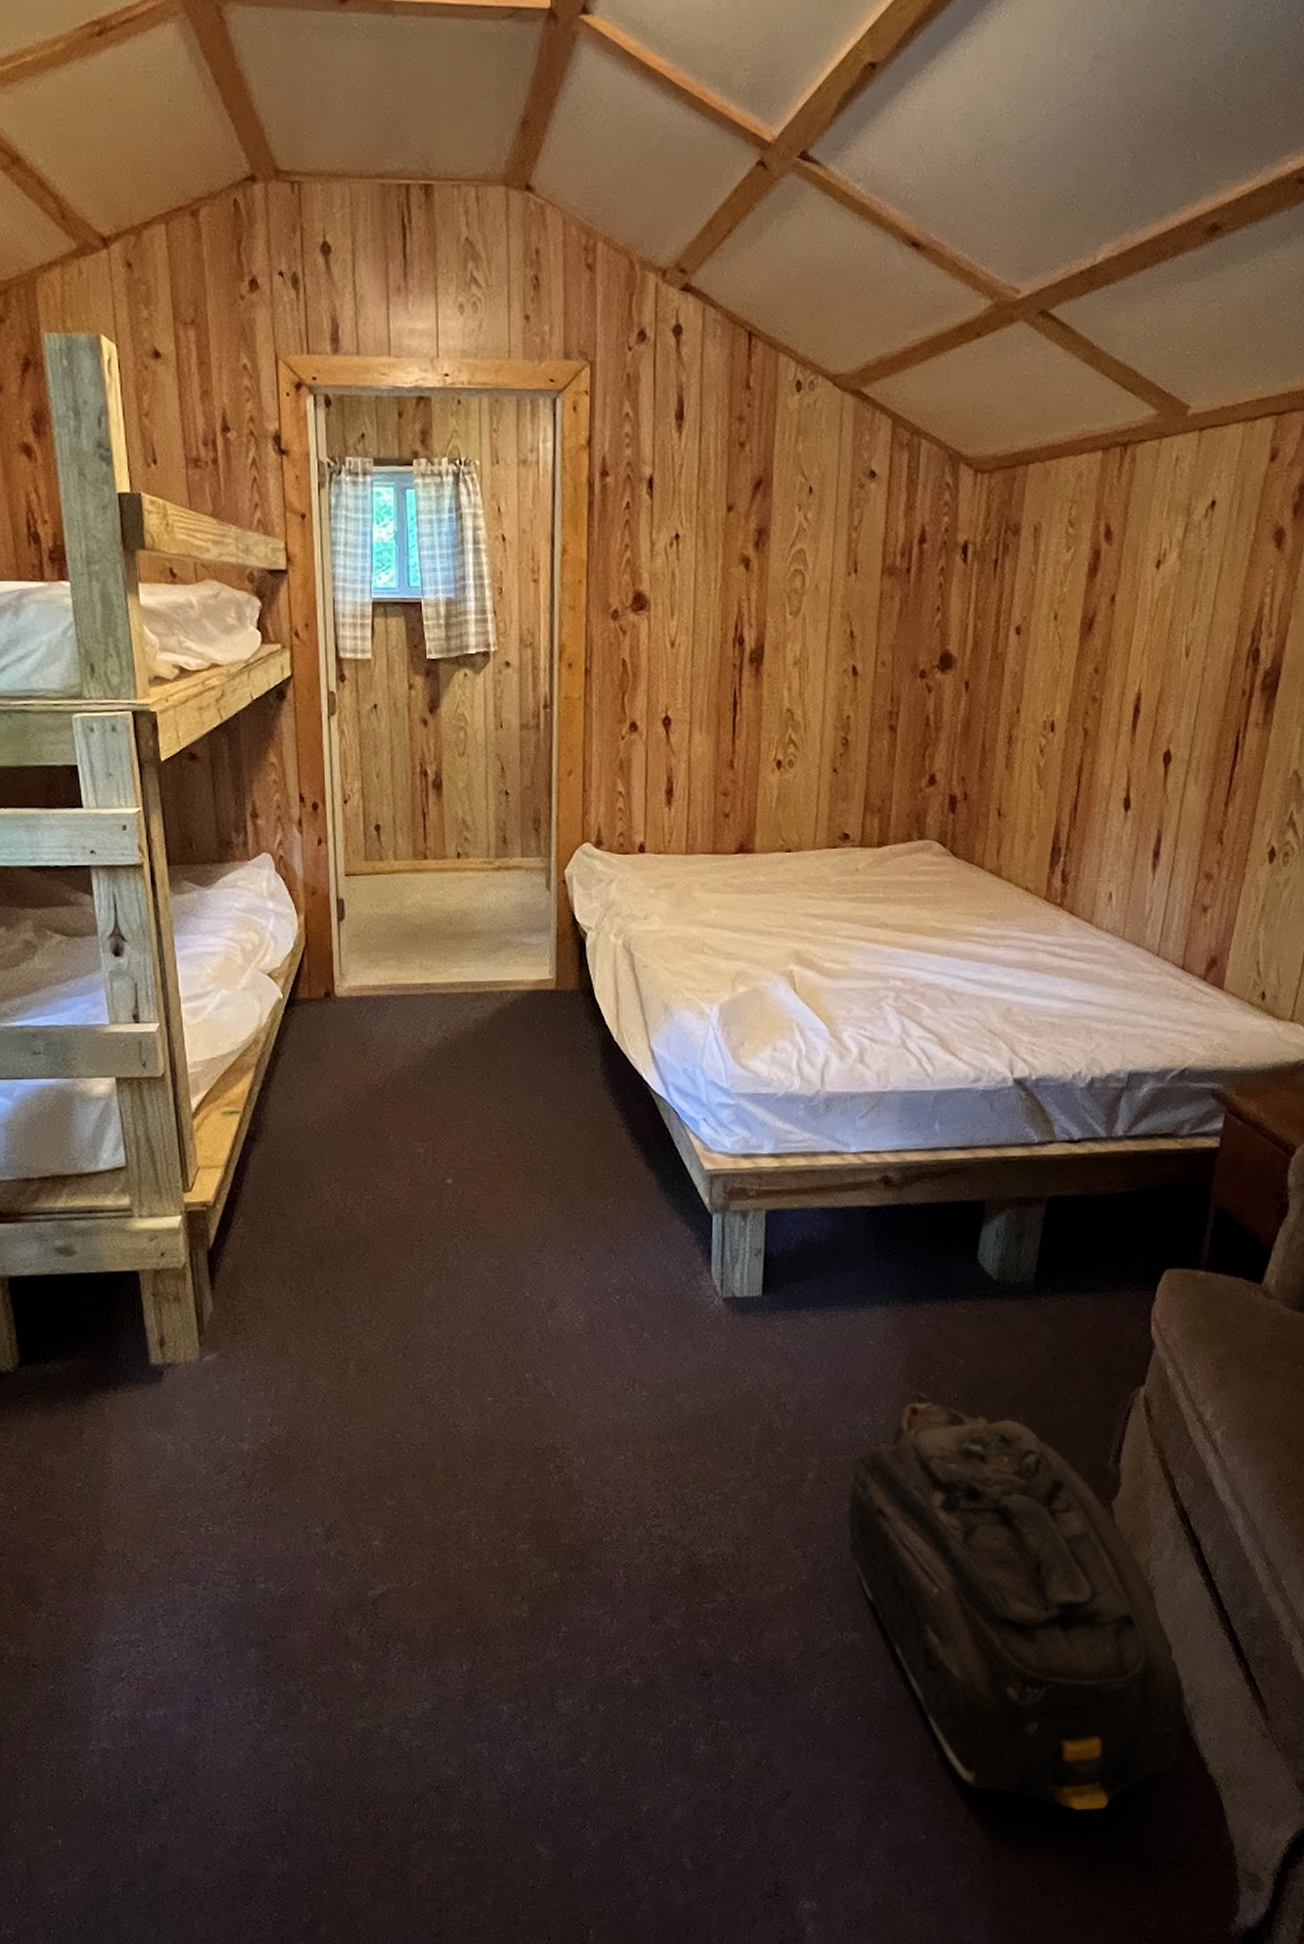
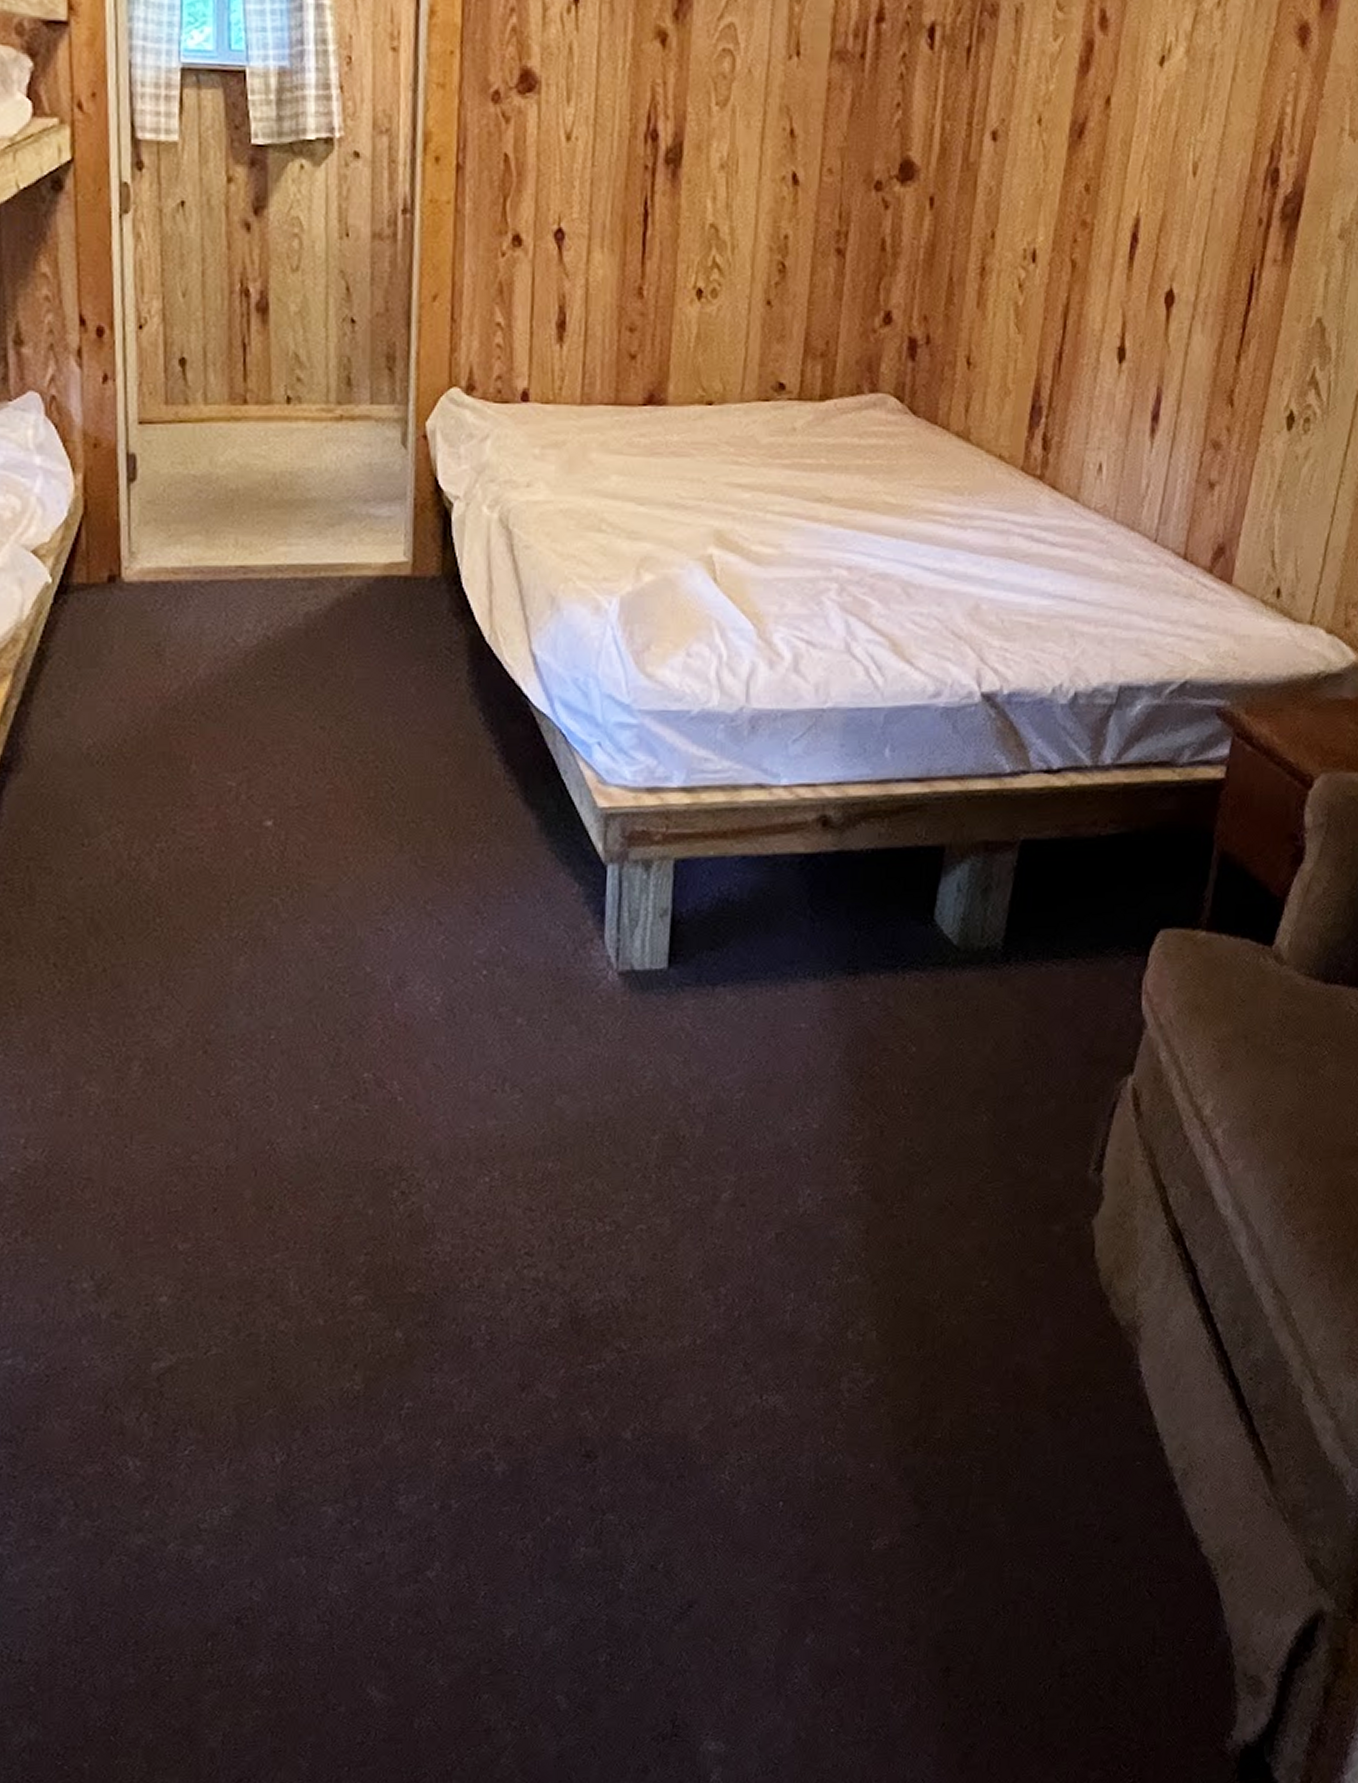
duffel bag: present [848,1386,1186,1810] -> none [770,1080,1177,1607]

